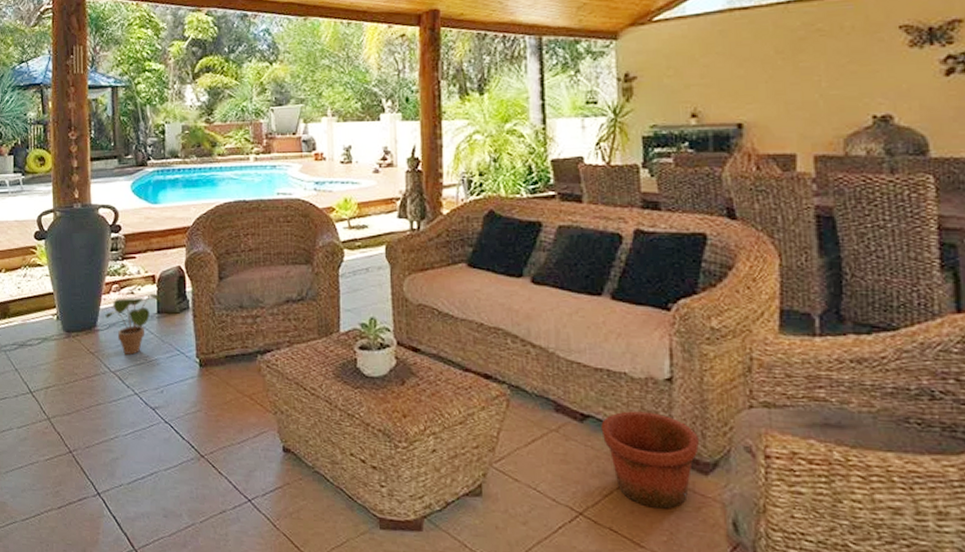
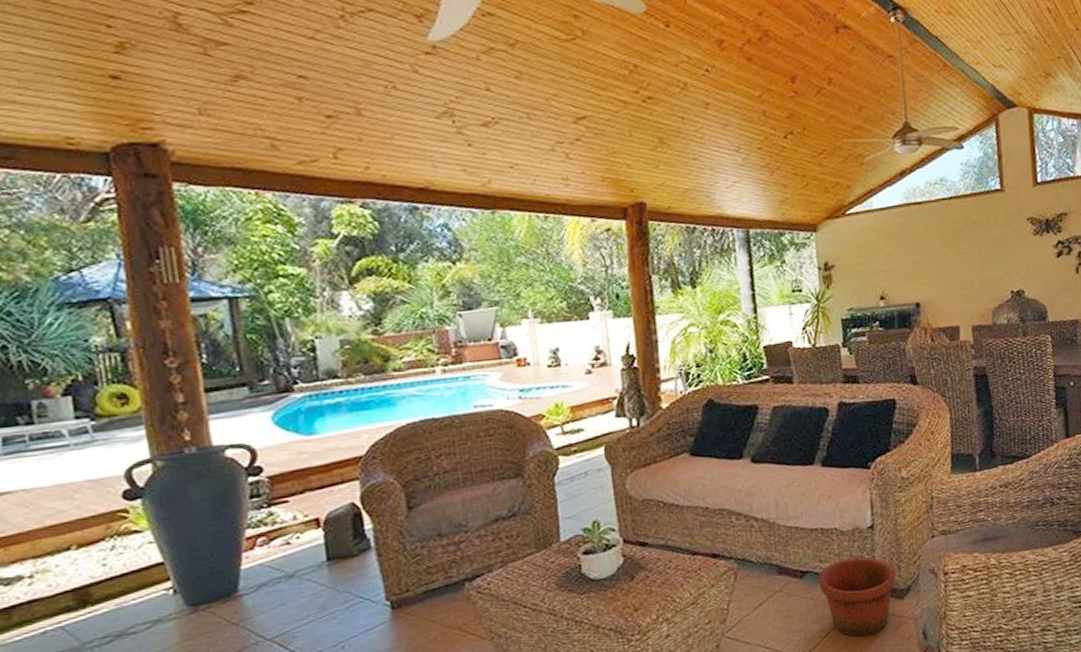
potted plant: present [105,293,161,355] -> none [249,538,332,616]

